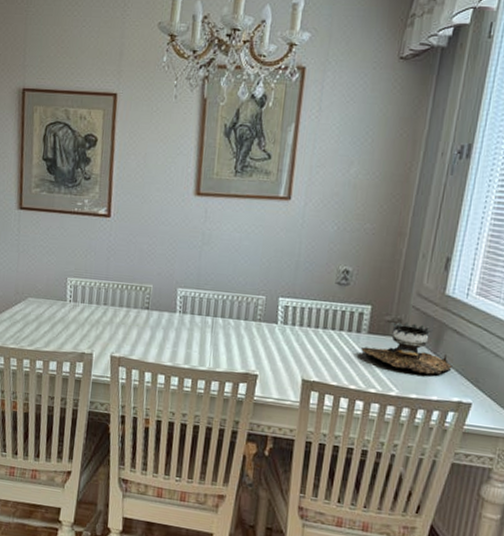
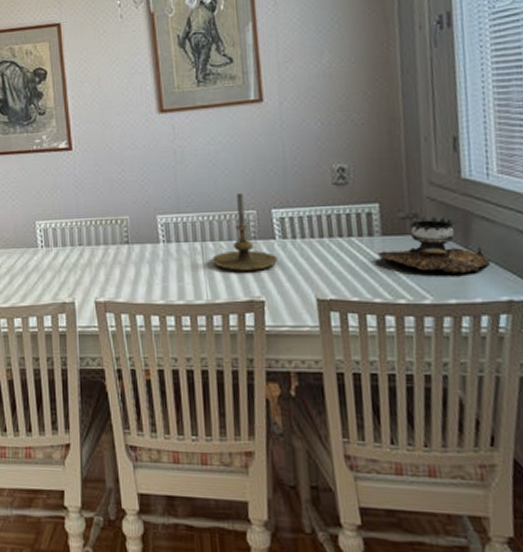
candle holder: none [219,279,276,349] -> present [211,193,278,271]

